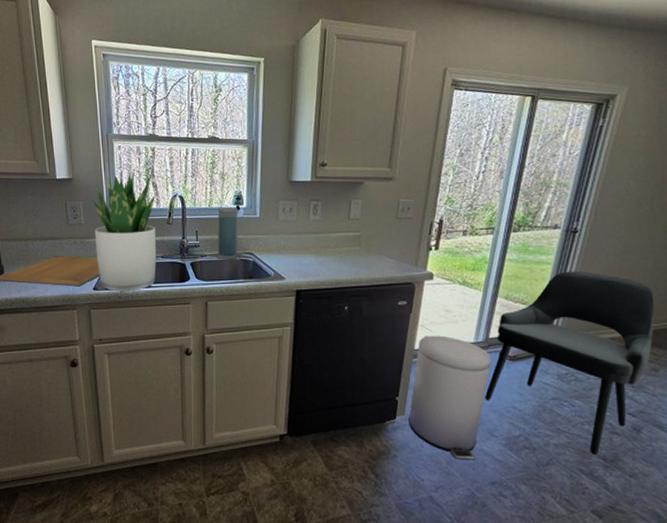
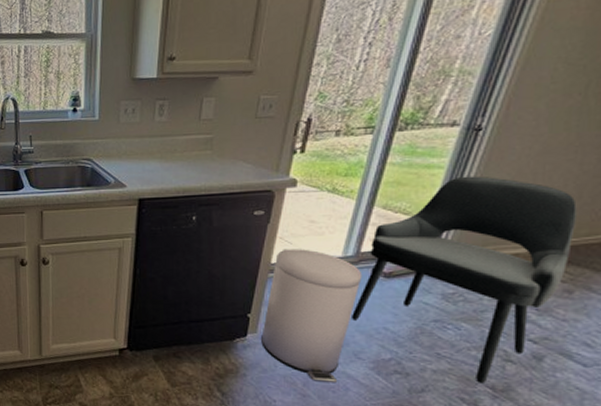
soap dispenser: present [216,207,238,260] -> none [52,109,75,166]

